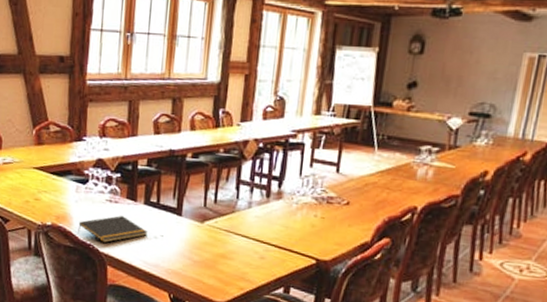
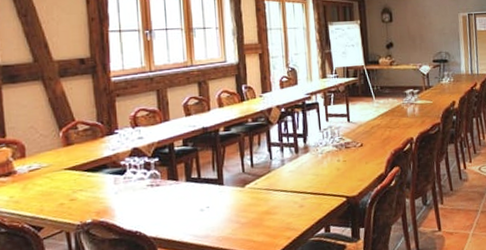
notepad: present [78,215,148,243] -> none [121,197,194,227]

